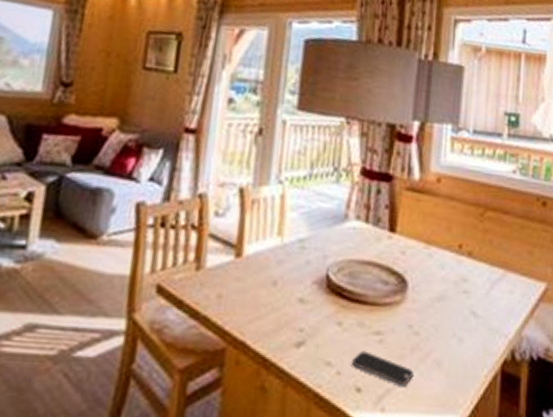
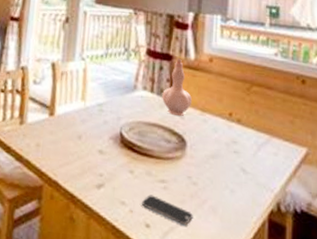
vase: none [379,178,416,251] -> present [162,58,193,116]

